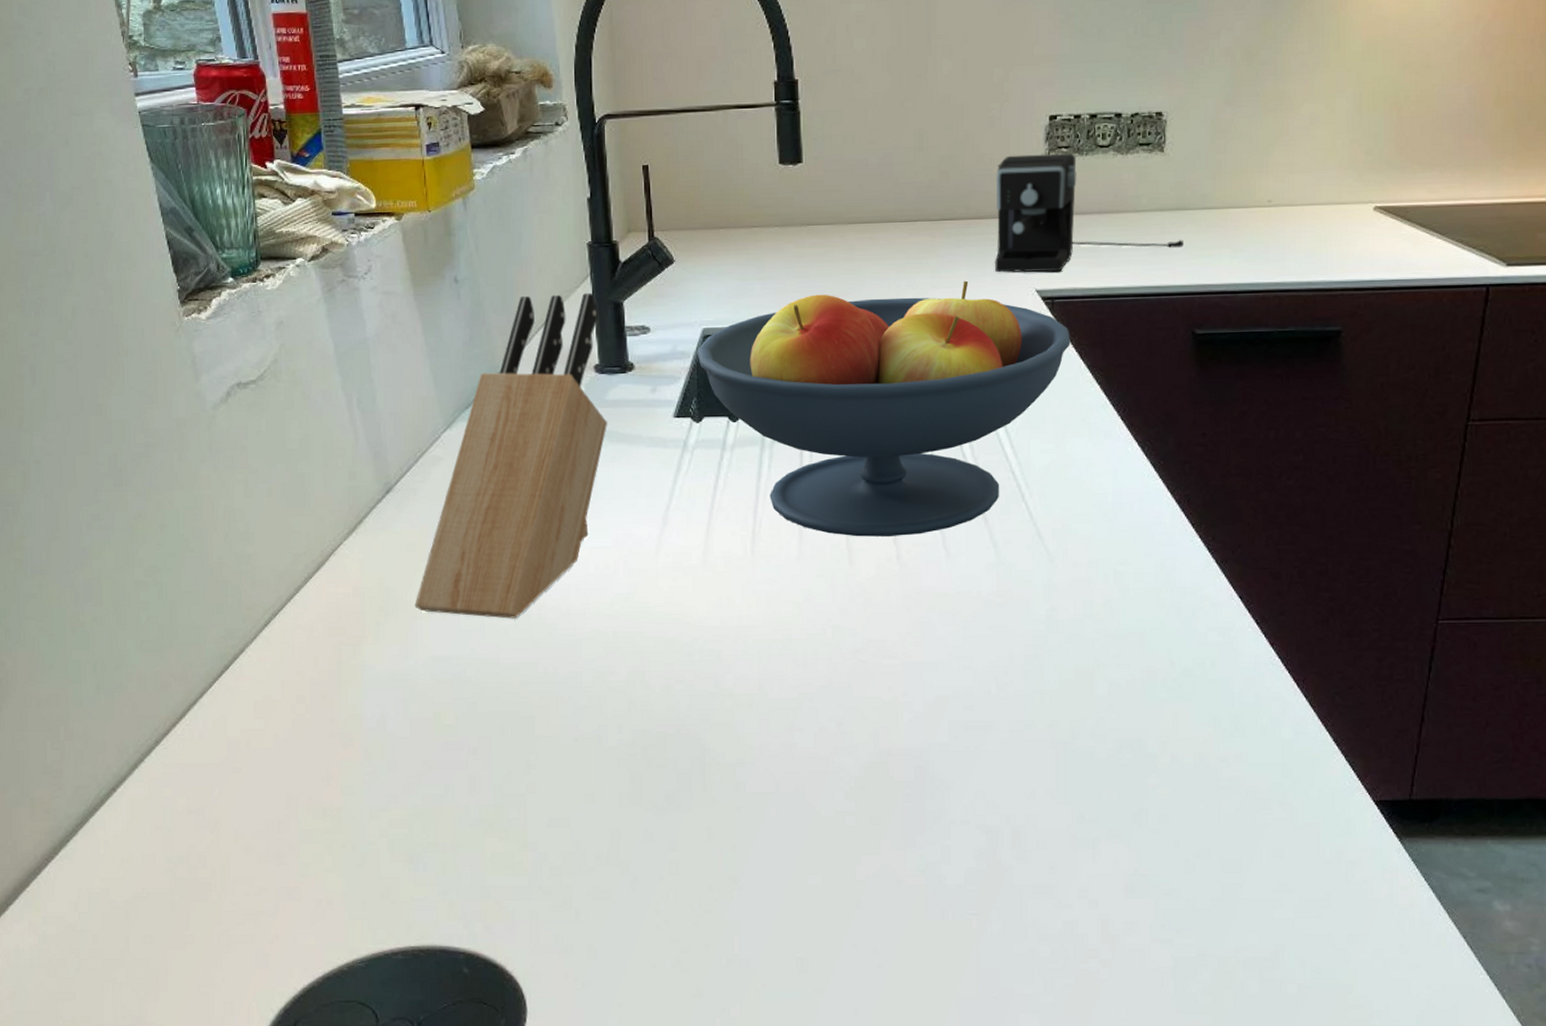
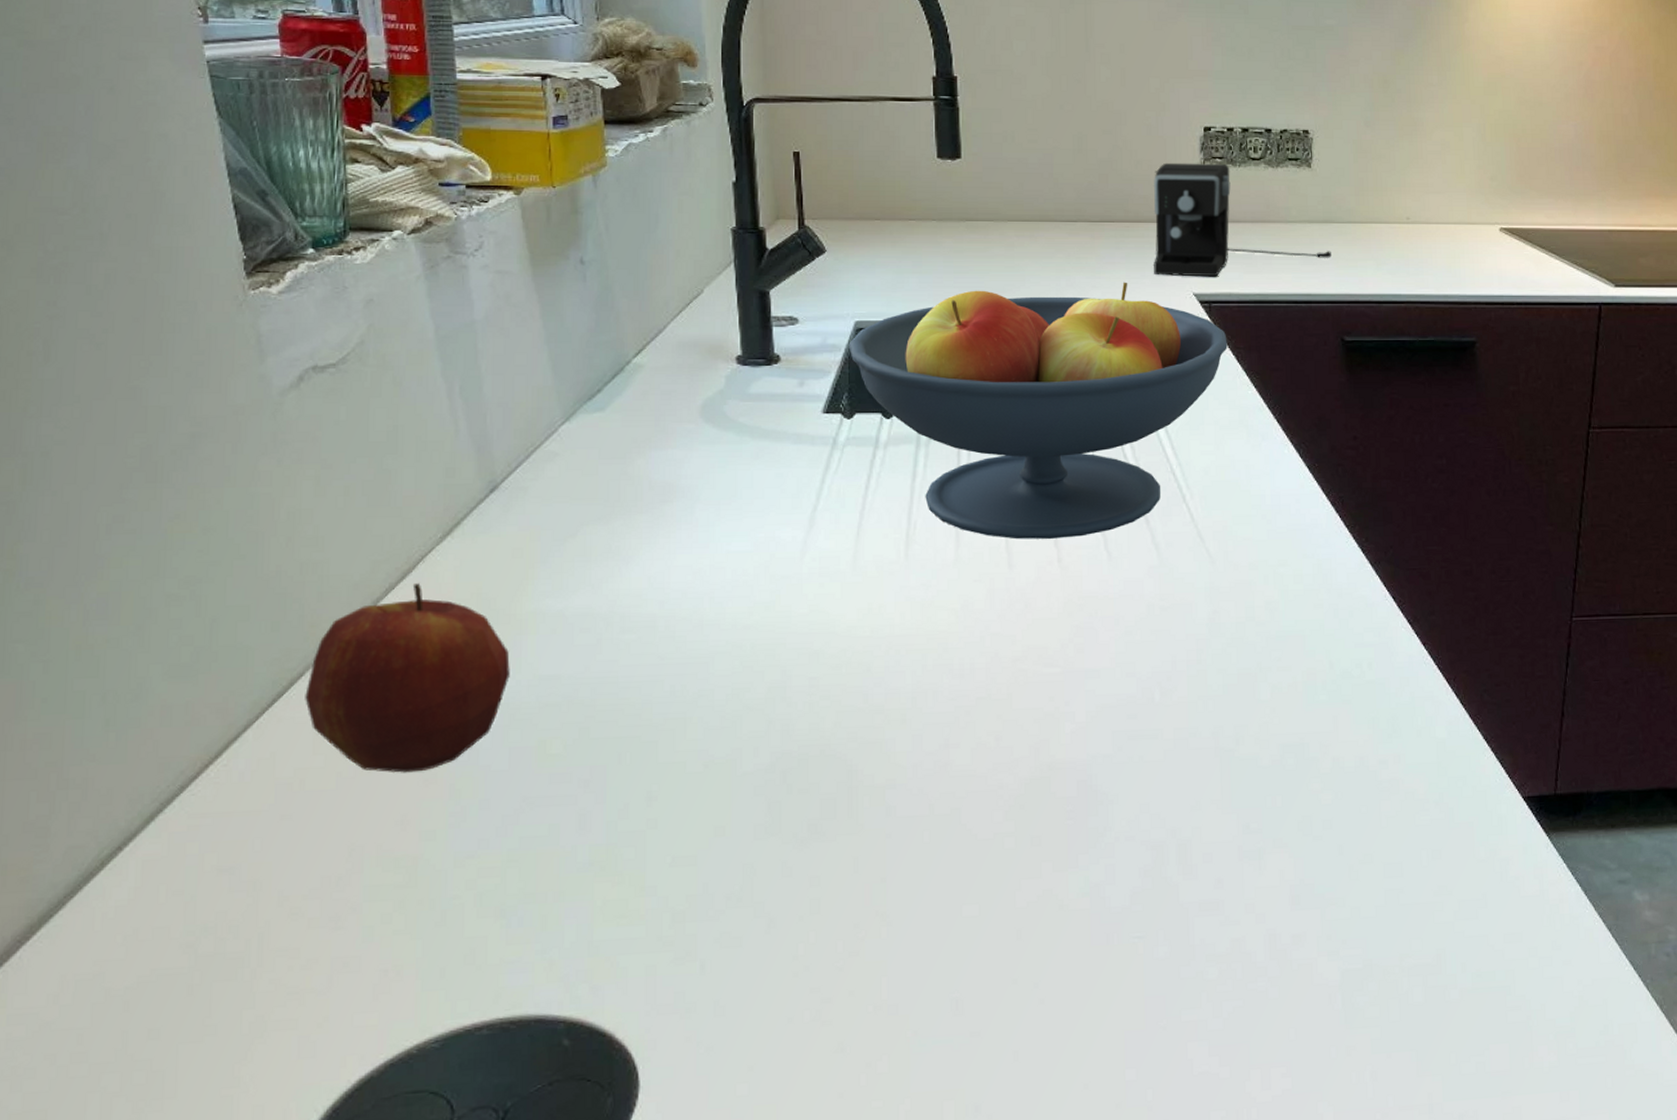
apple: none [246,574,409,736] -> present [305,583,510,773]
knife block: present [414,293,607,619] -> none [519,280,749,632]

